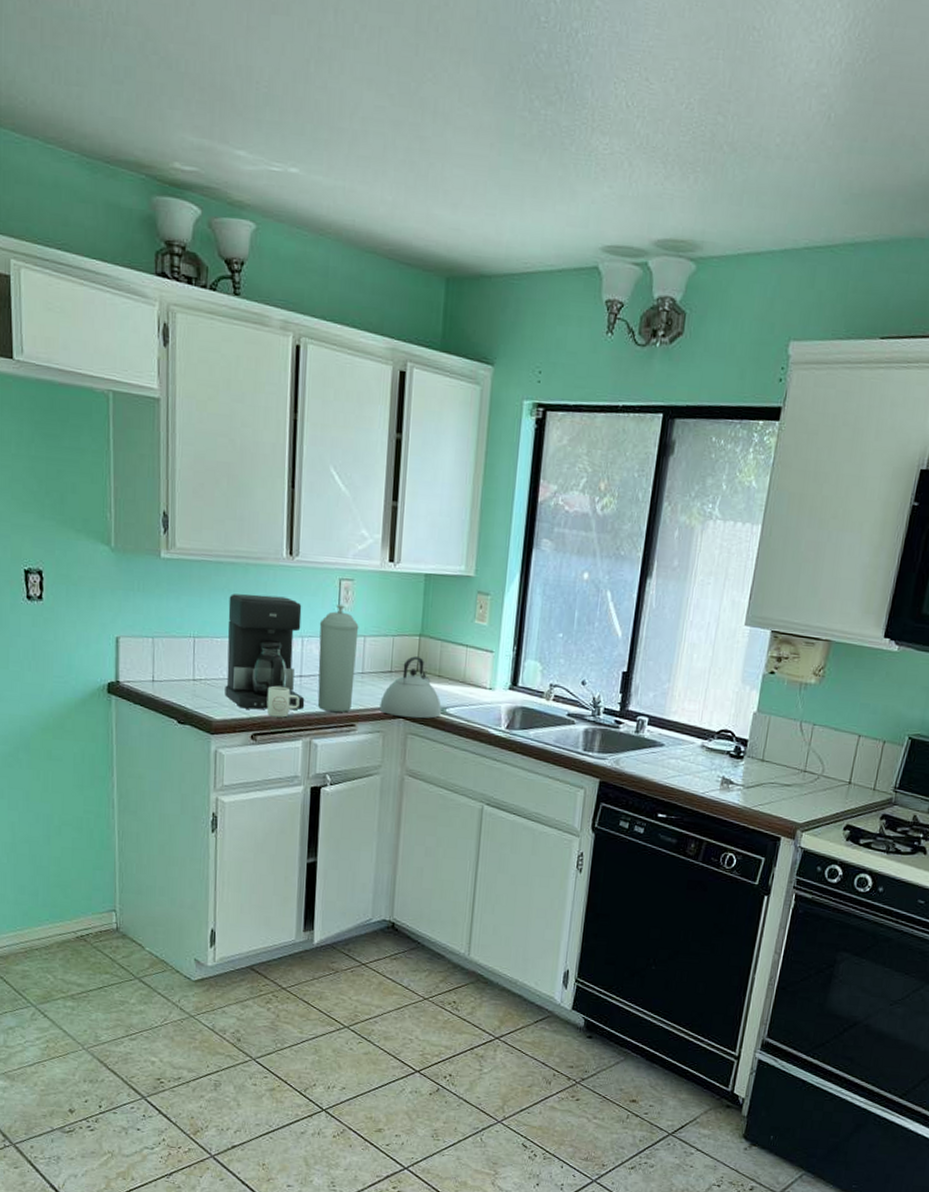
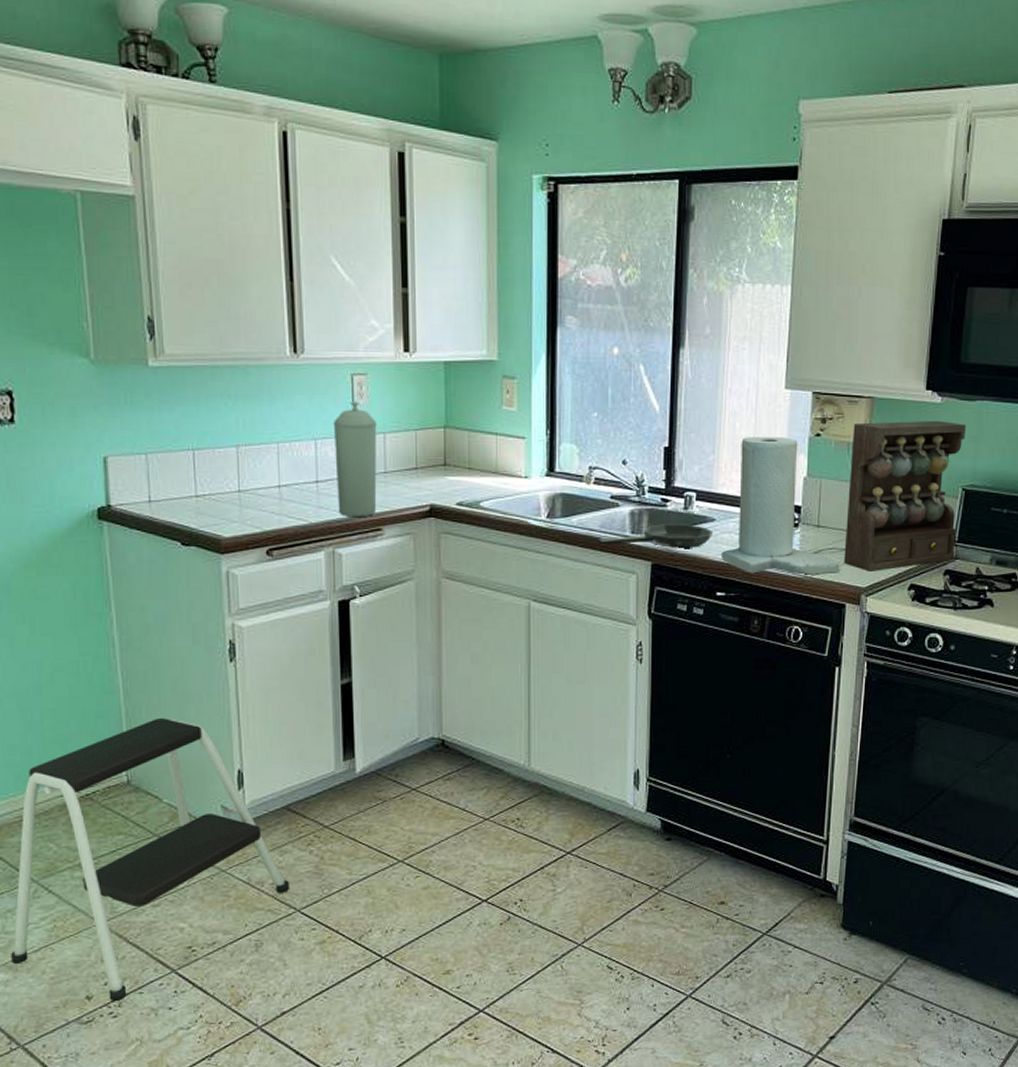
step stool: none [10,876,249,1118] -> present [11,718,291,1002]
coffee maker: present [225,593,305,710] -> none [229,398,324,523]
mug: present [266,685,300,718] -> none [281,494,318,528]
kettle: present [378,656,442,719] -> none [406,450,476,516]
frying pan: none [551,744,661,770] -> present [597,524,714,548]
paper towel: none [665,669,780,807] -> present [721,437,840,575]
spice rack: none [784,664,921,809] -> present [844,420,967,571]

